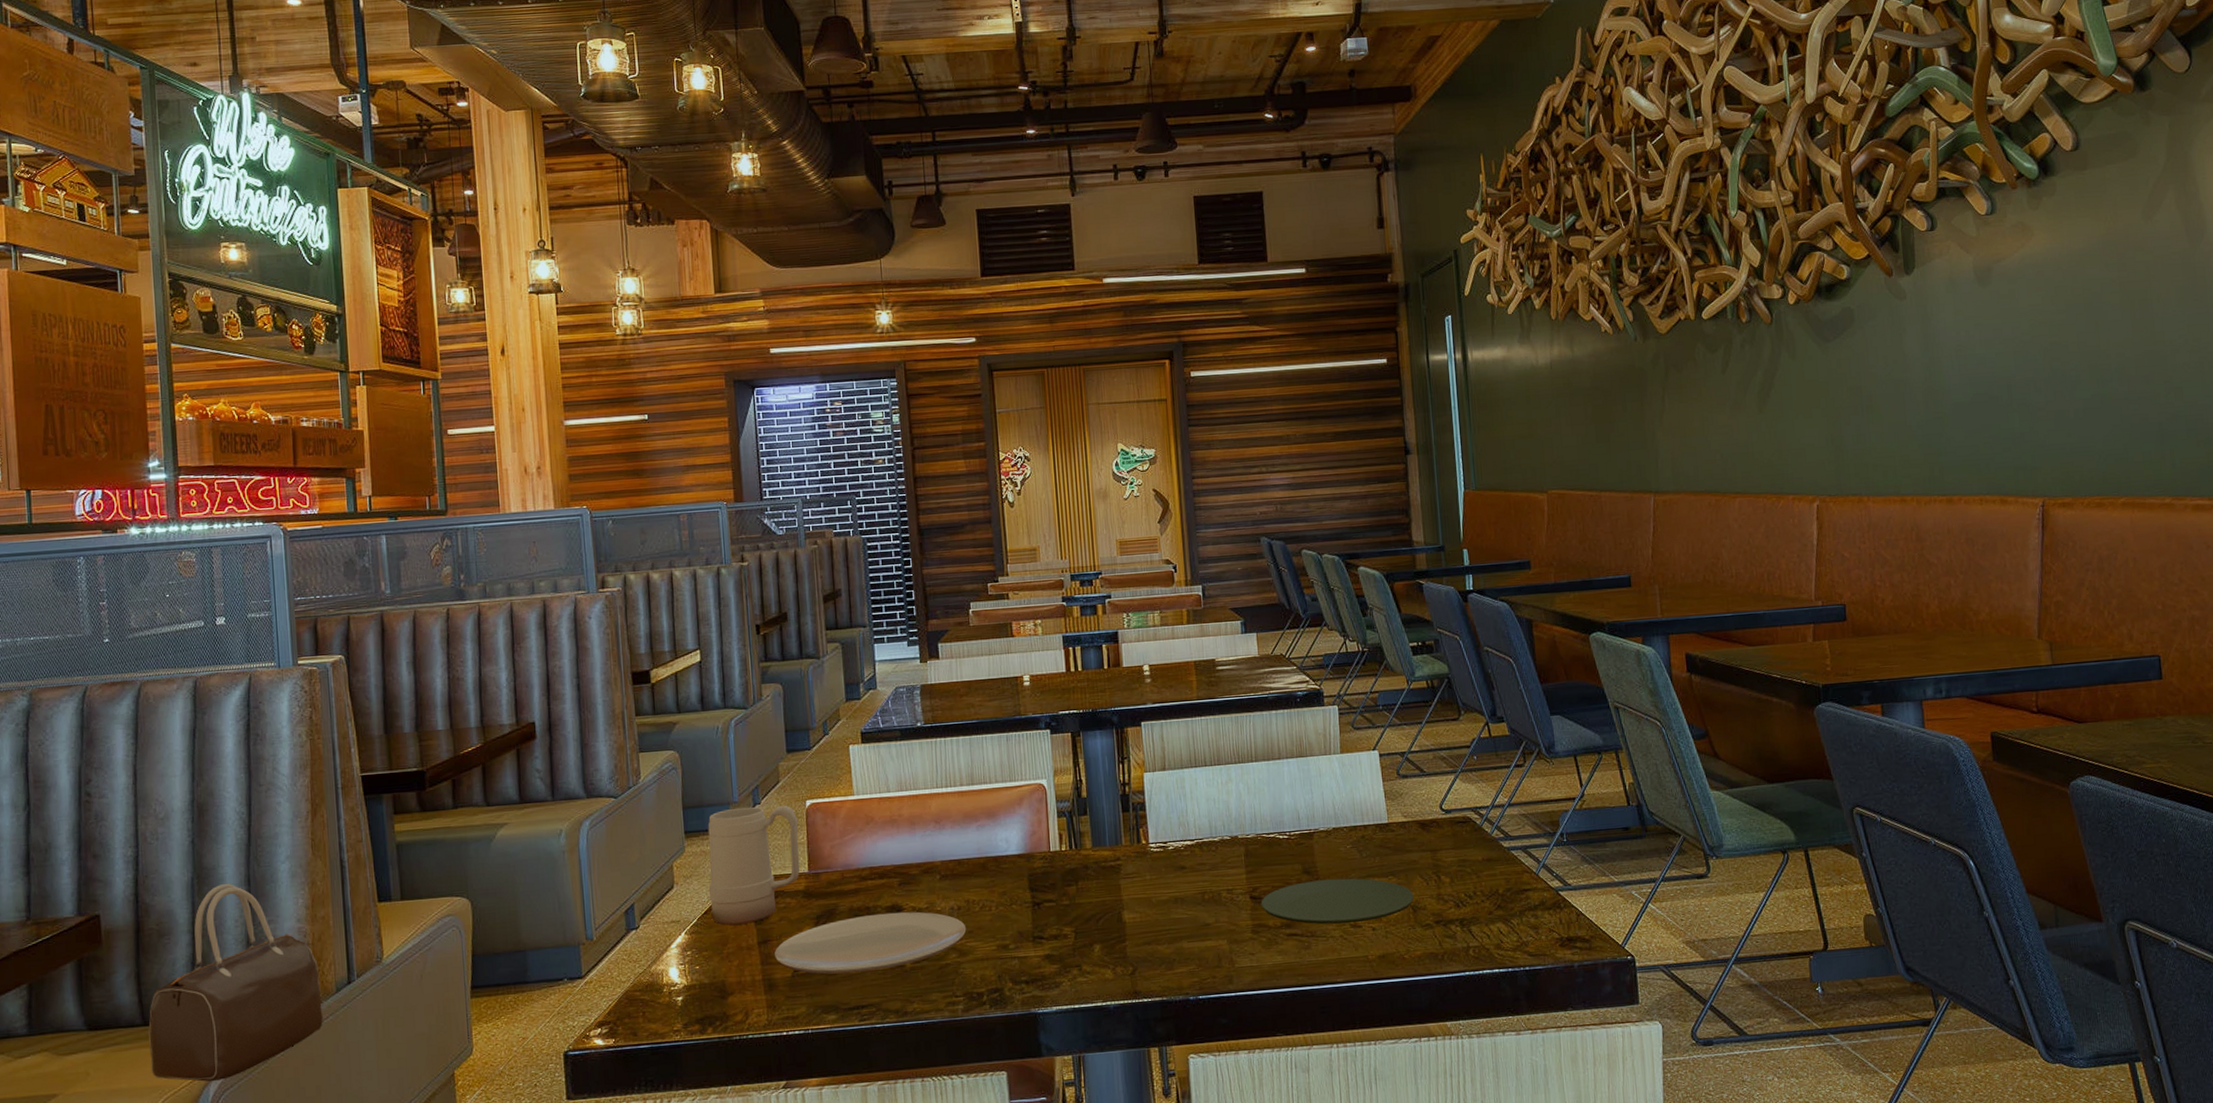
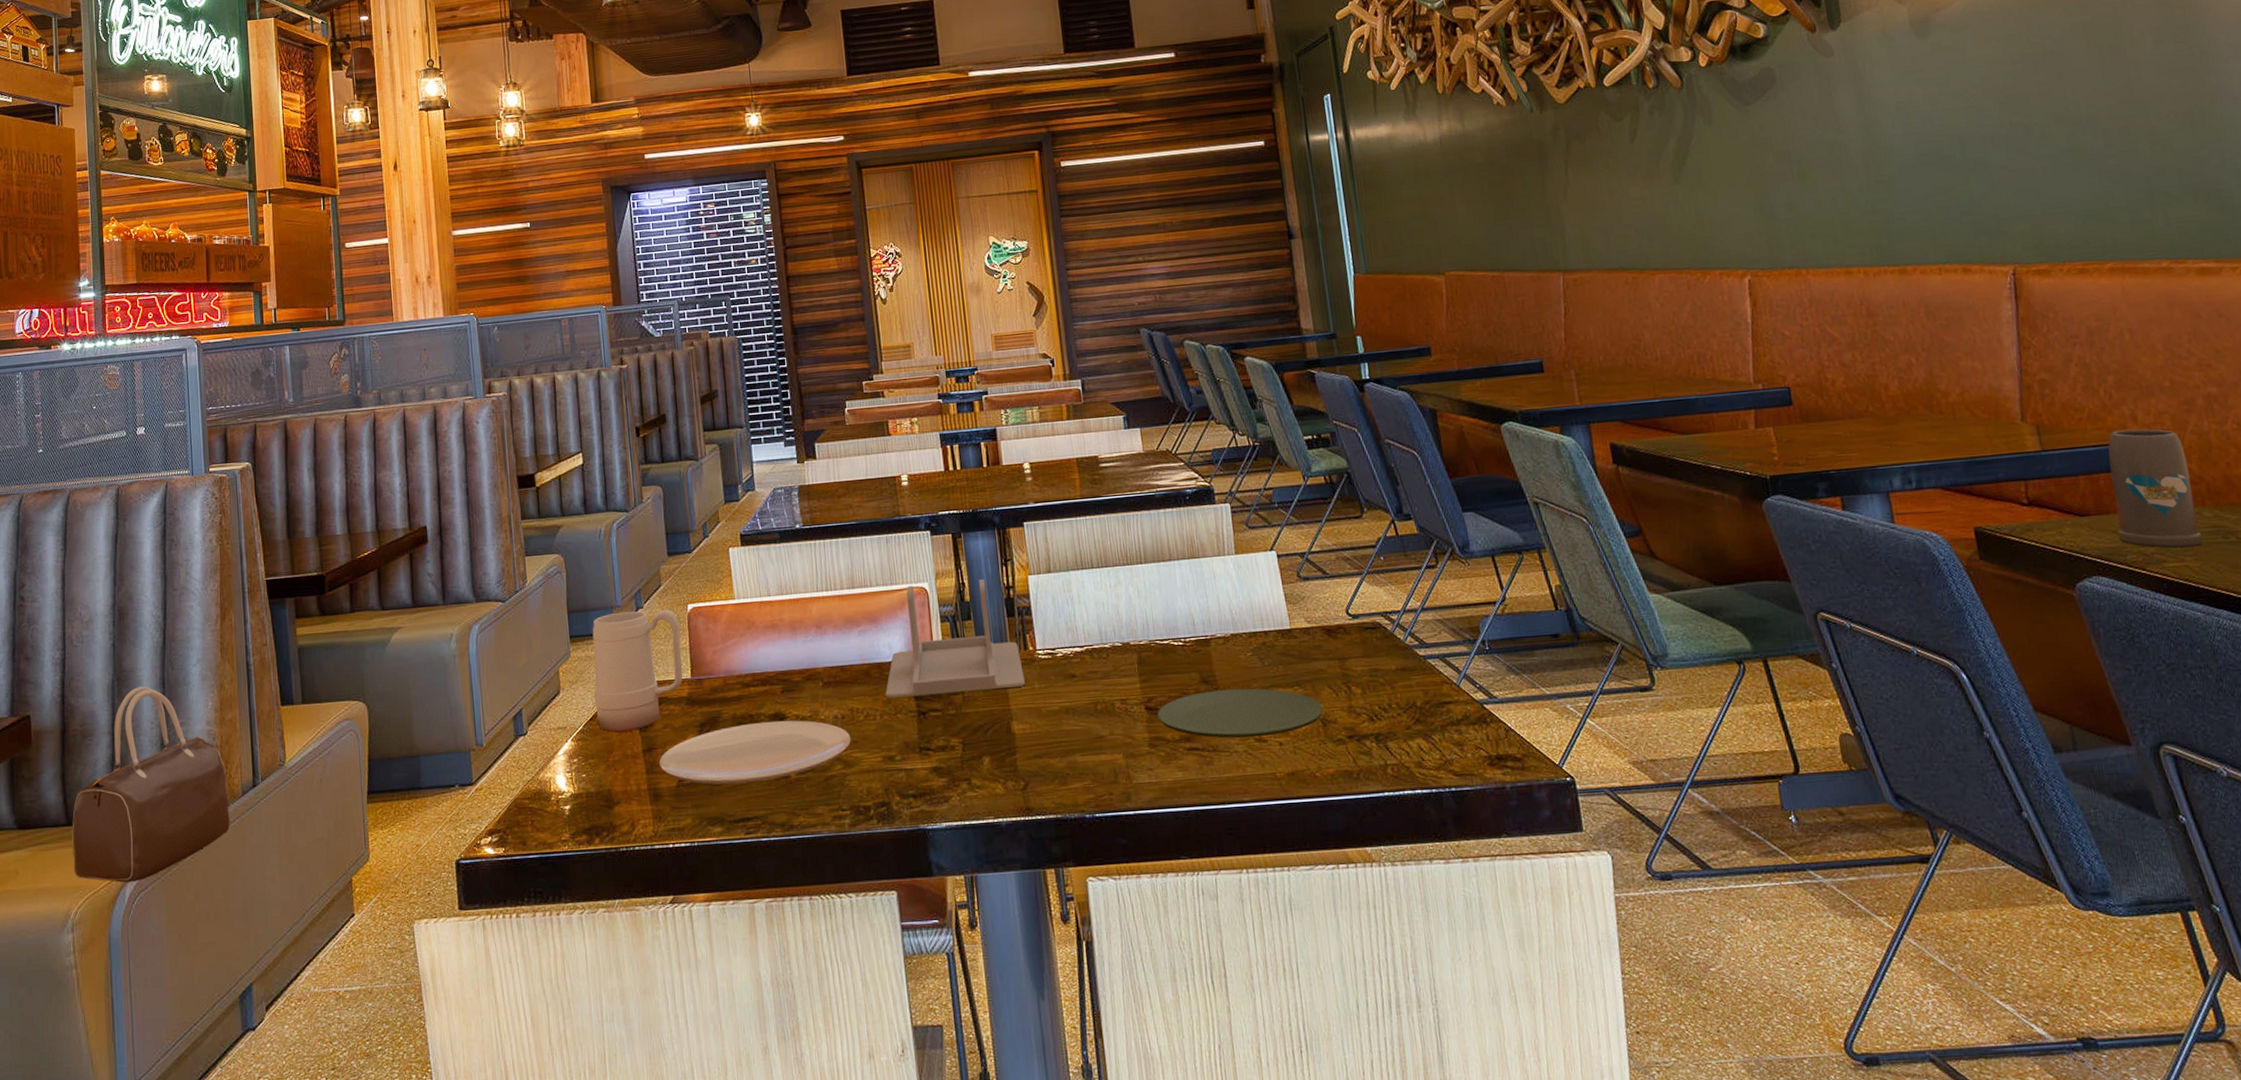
napkin holder: none [1001,776,1138,890] -> present [885,579,1026,699]
beer mug: none [2106,646,2176,751] -> present [2108,429,2203,548]

